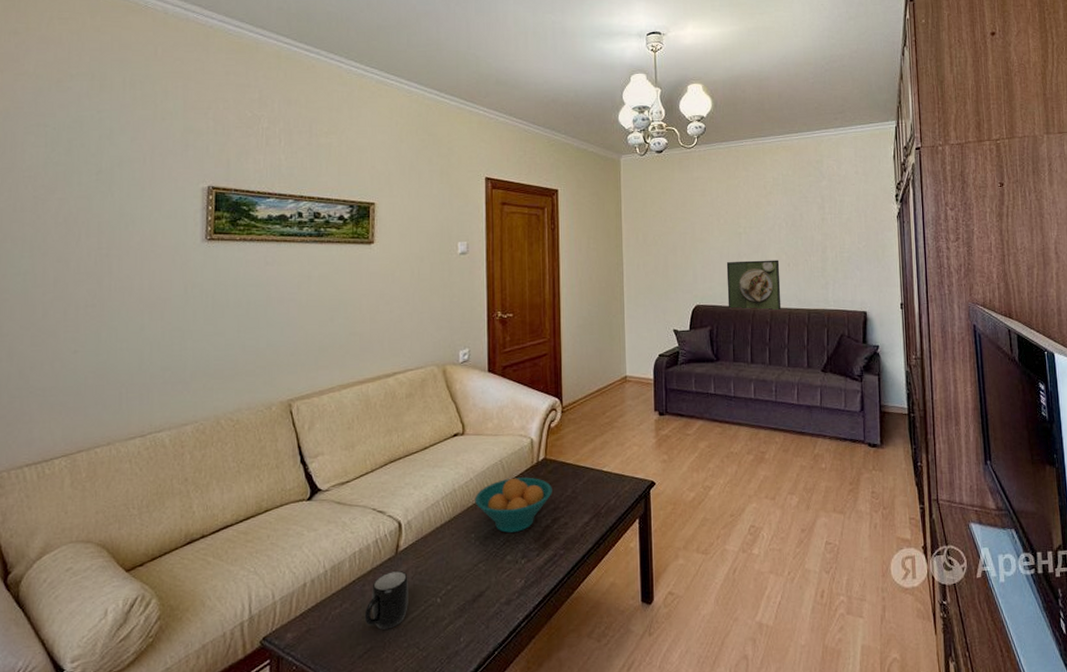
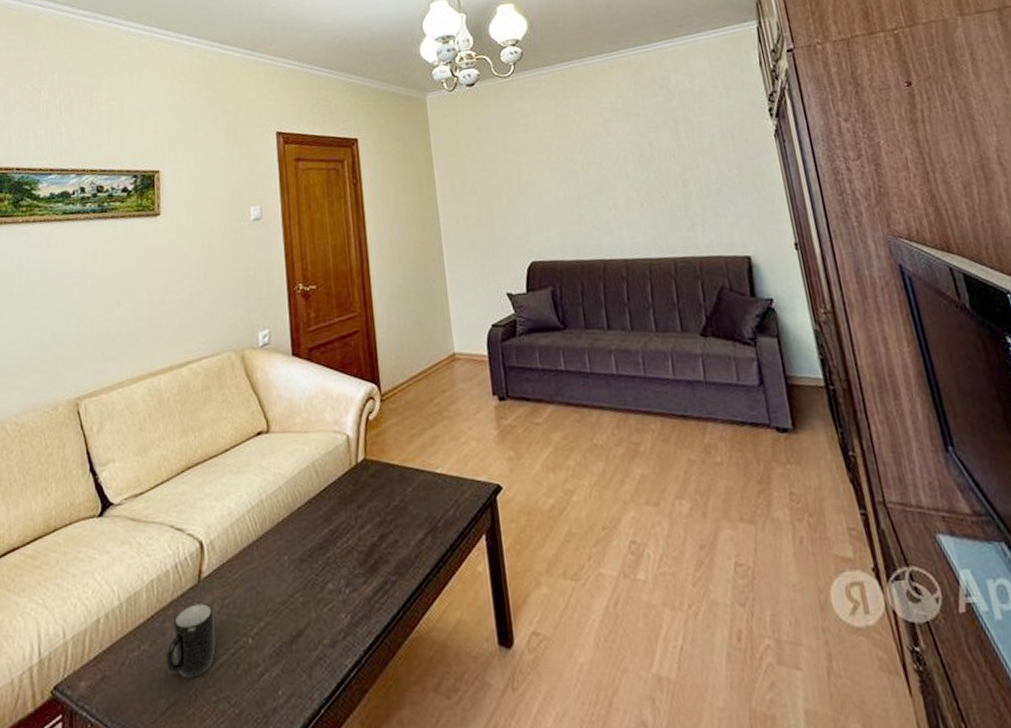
fruit bowl: present [475,477,552,533] -> none [285,483,377,554]
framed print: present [726,260,782,312] -> none [563,199,640,265]

